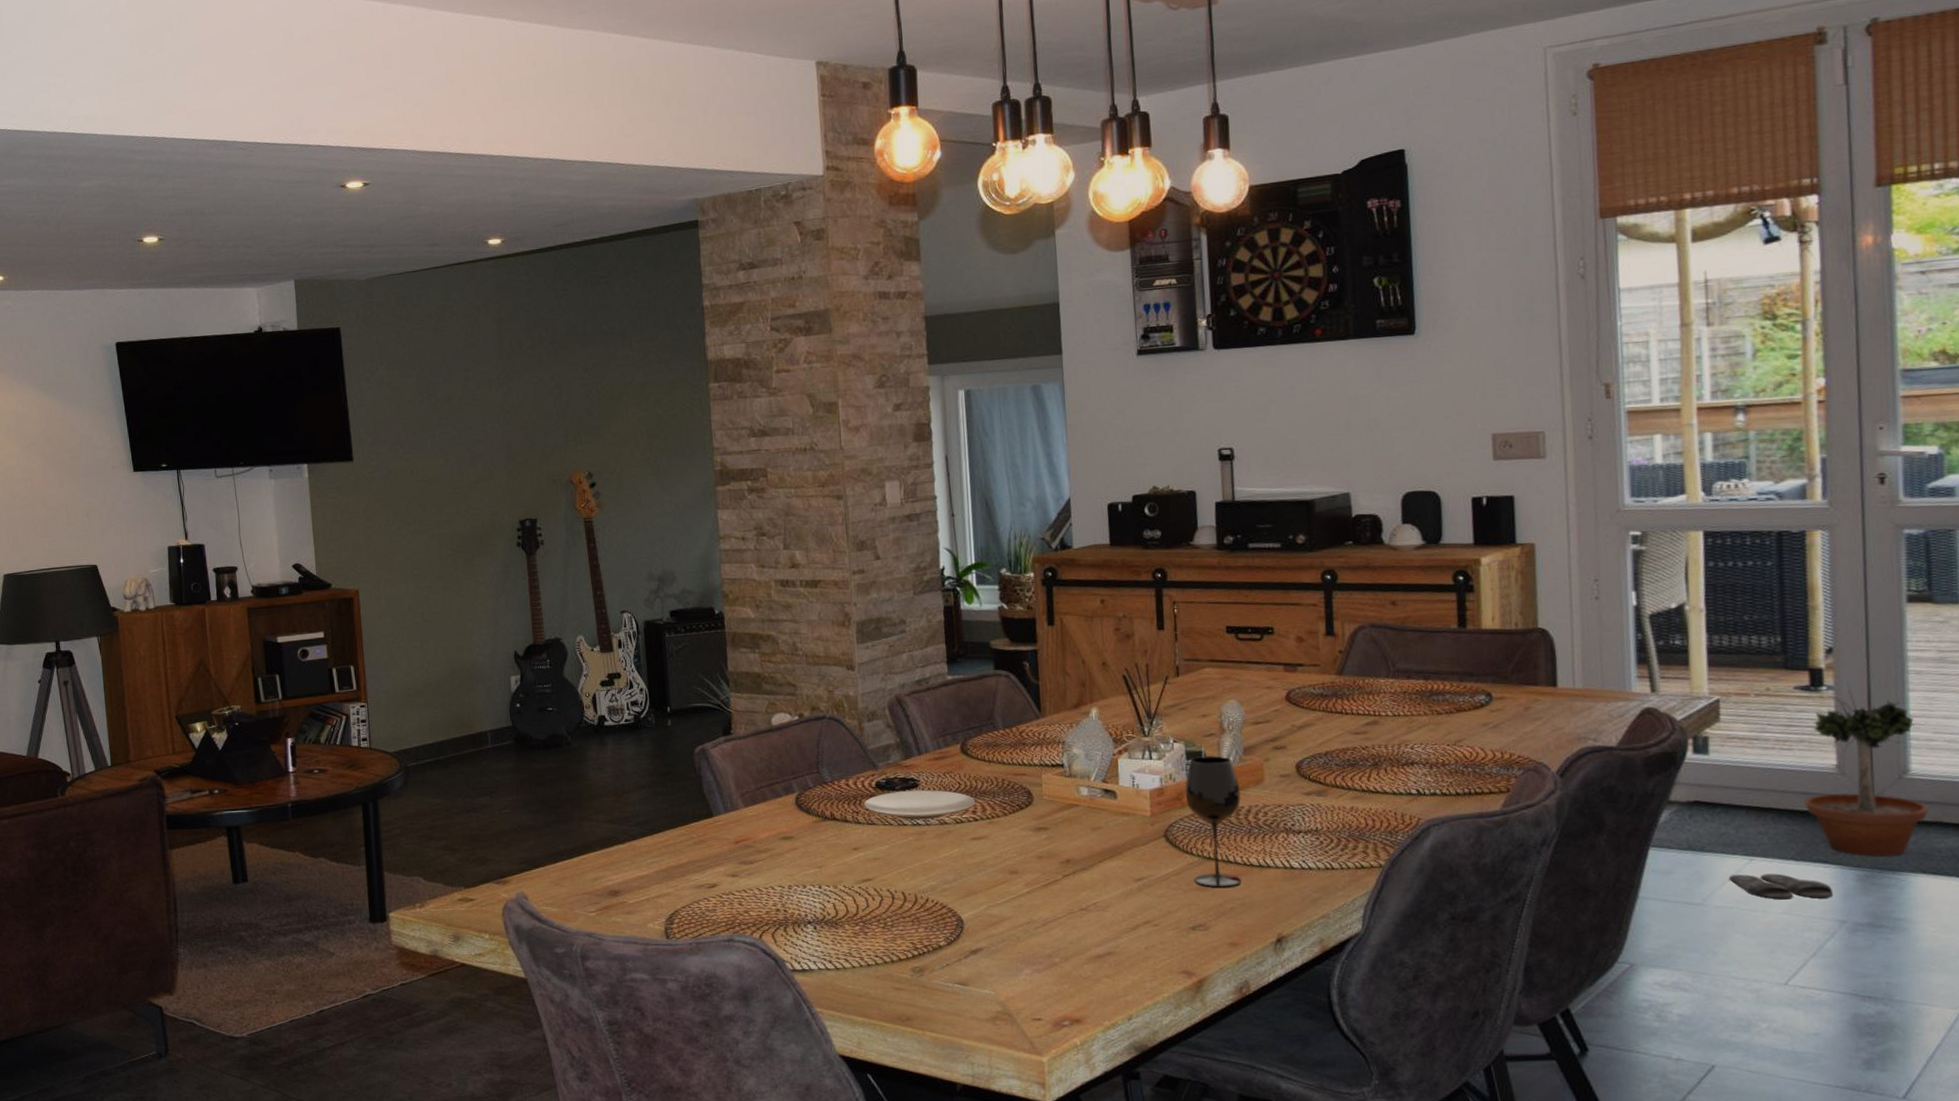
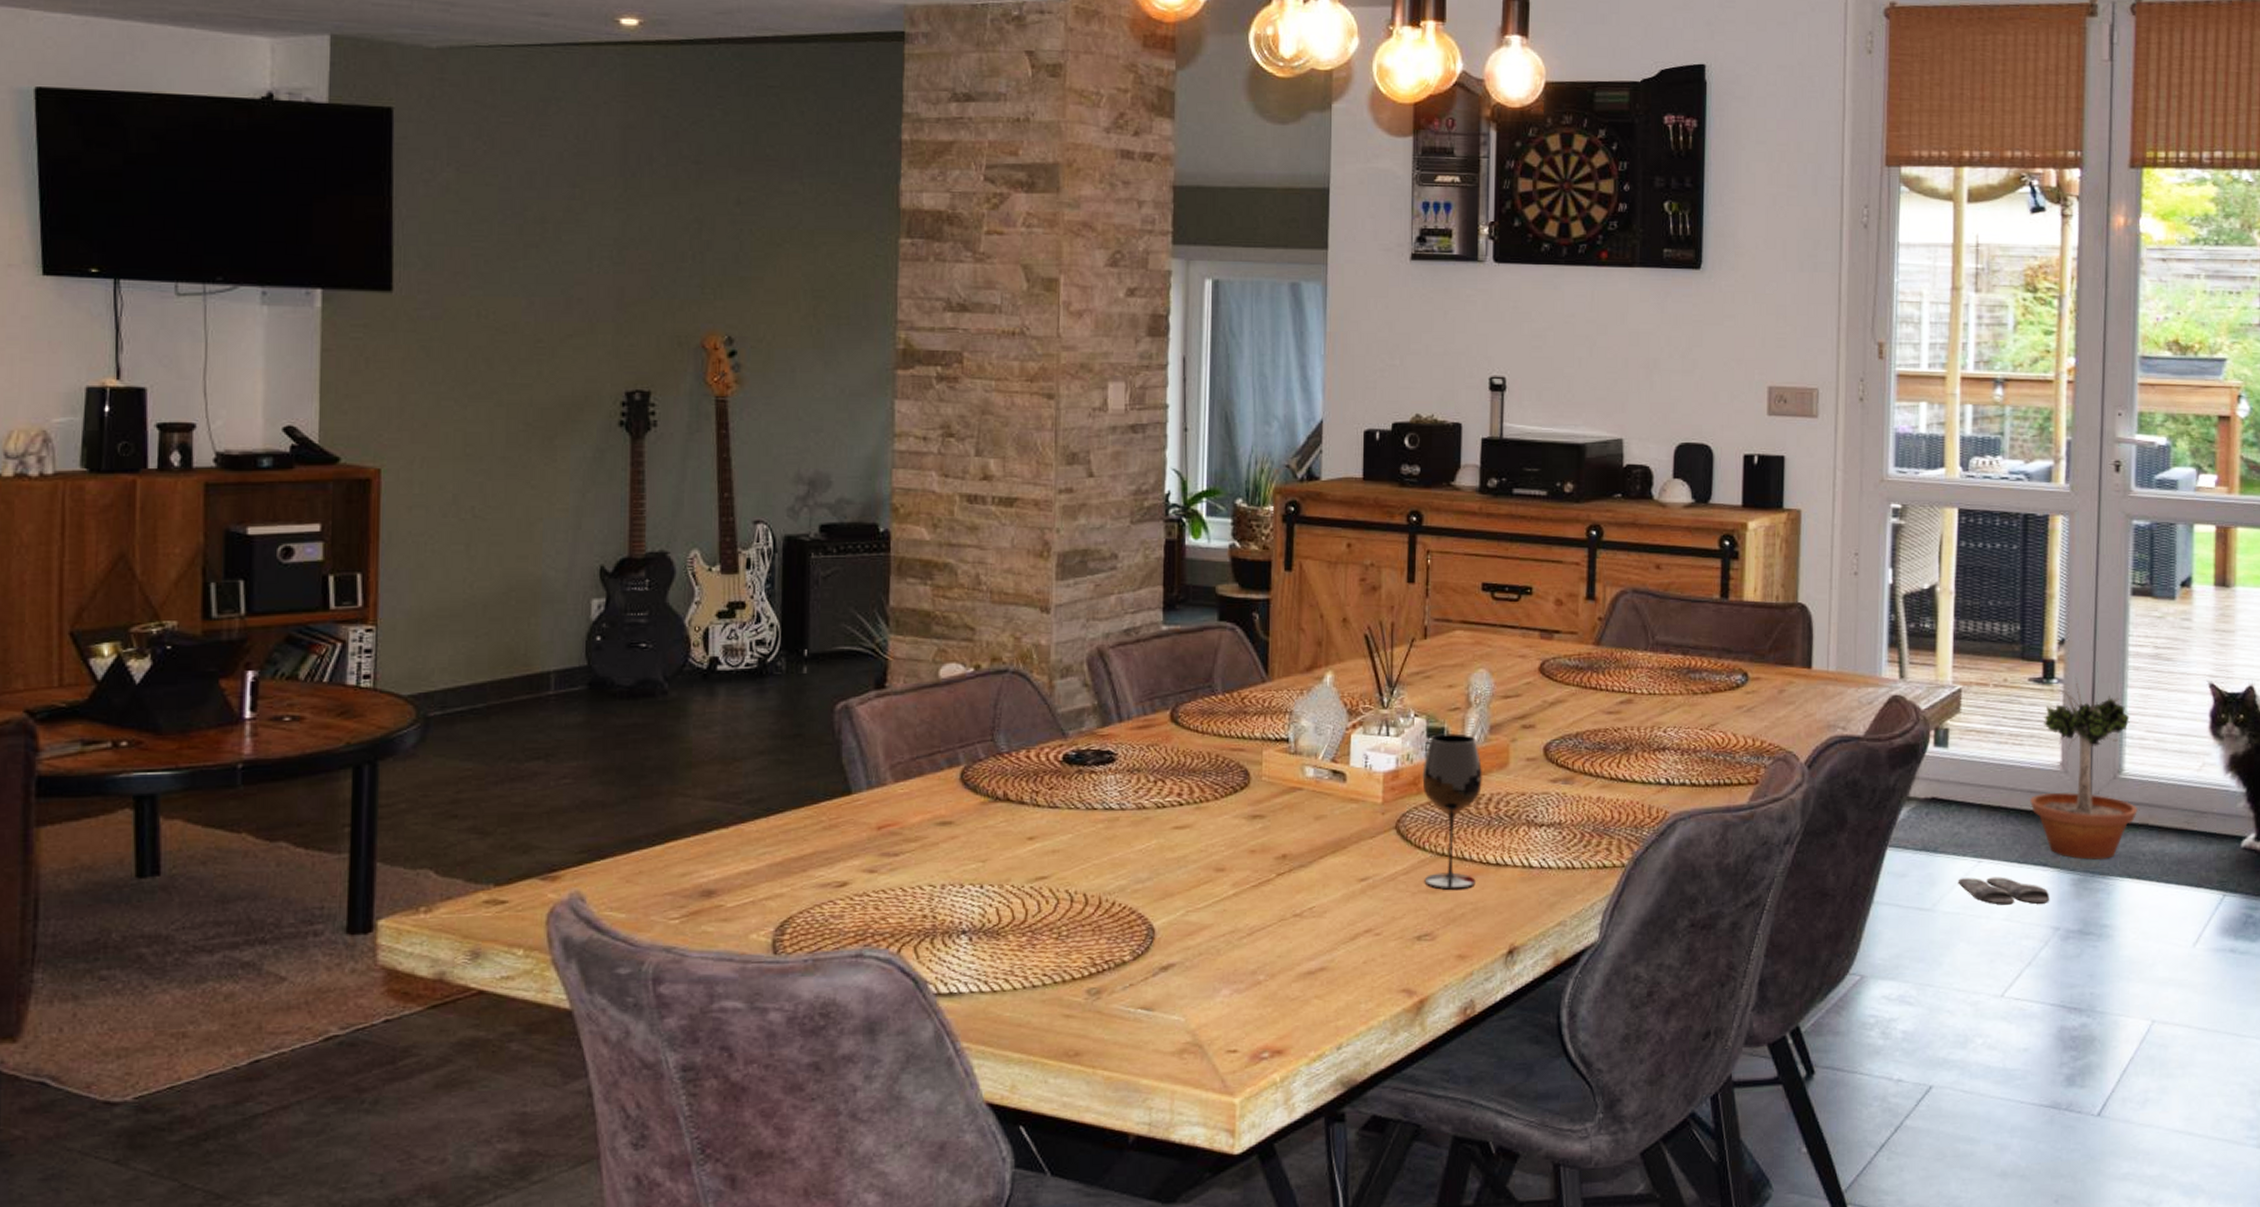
plate: present [863,790,976,820] -> none [1045,766,1183,803]

